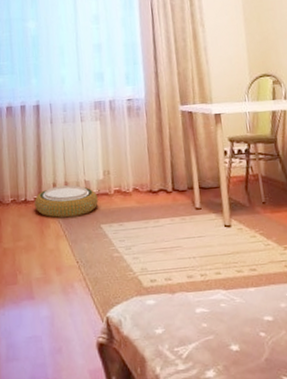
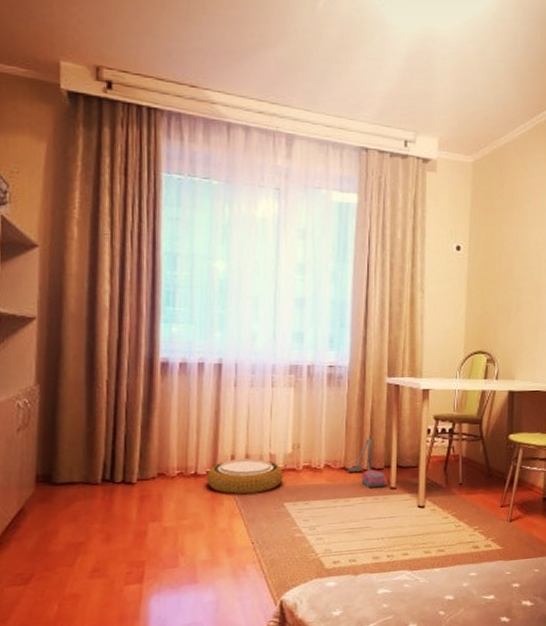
vacuum cleaner: none [154,162,191,210] -> present [347,438,386,489]

